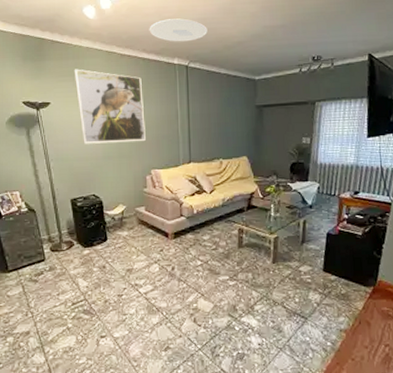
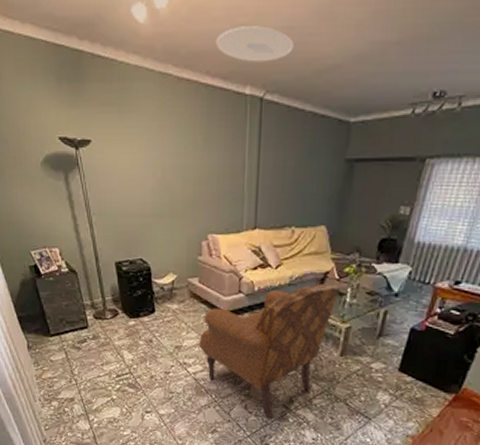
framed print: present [74,69,146,144] -> none [119,96,204,198]
armchair: none [148,202,265,329] -> present [199,283,340,418]

